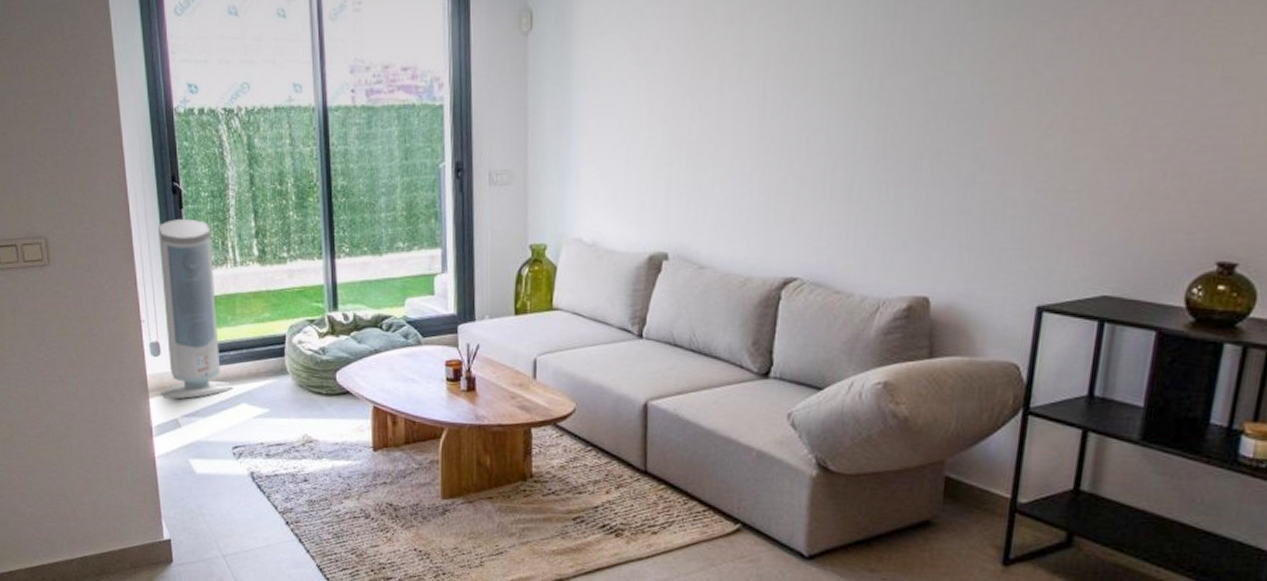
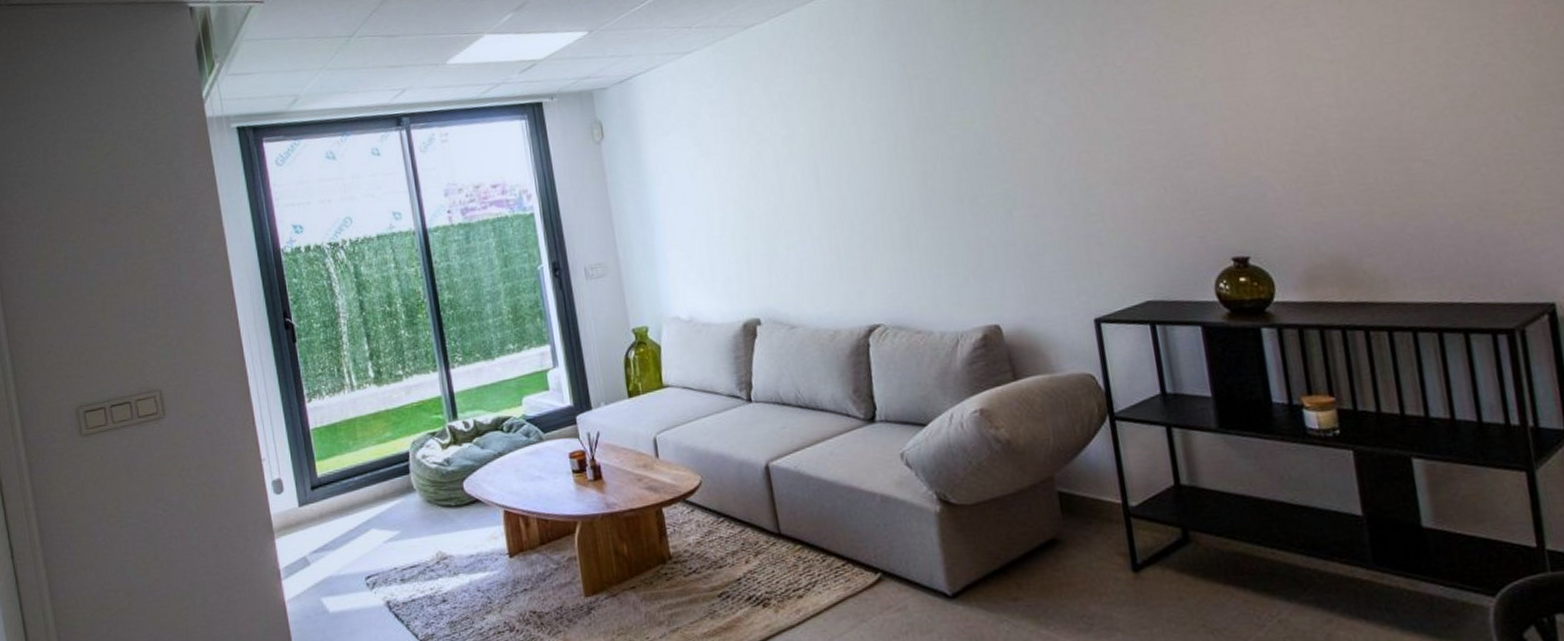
air purifier: present [158,218,234,399] -> none [273,351,362,537]

